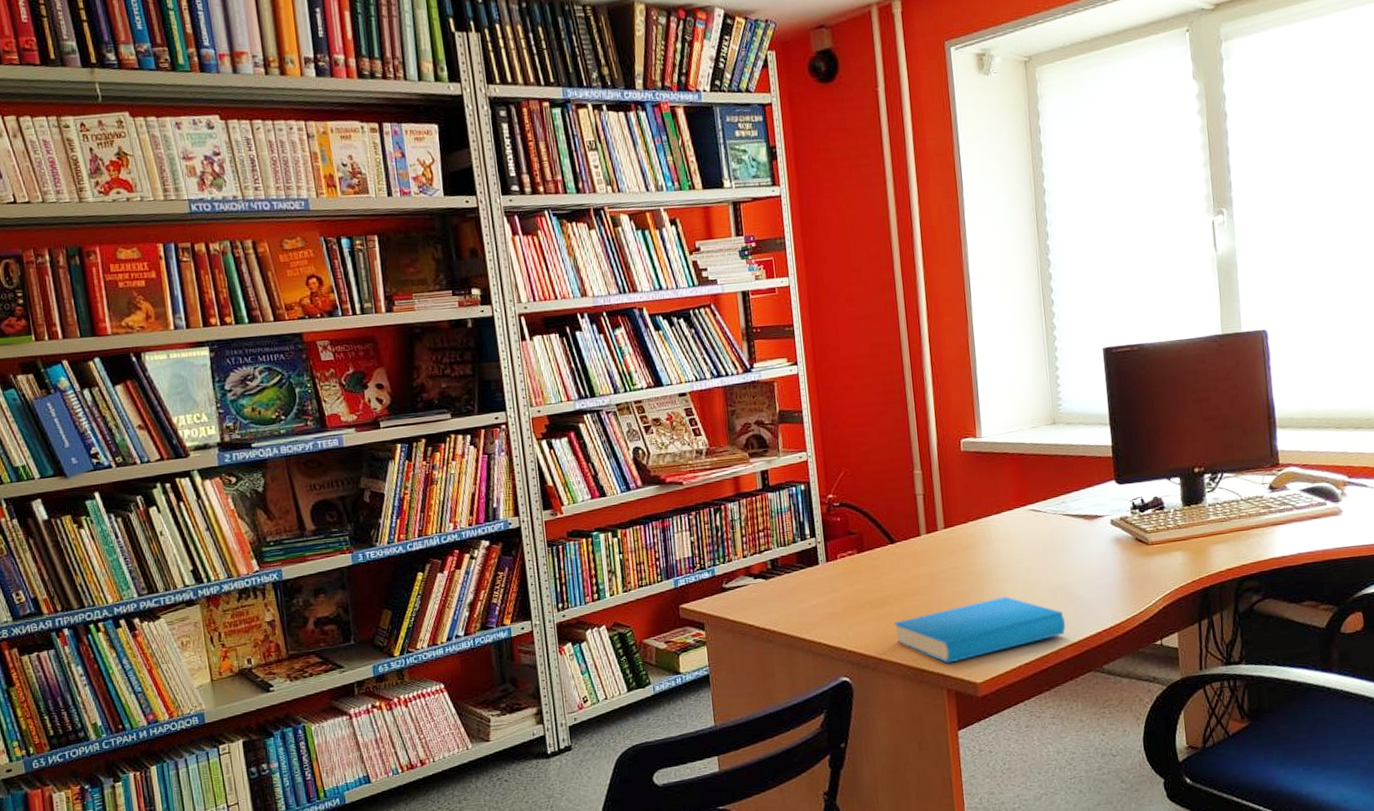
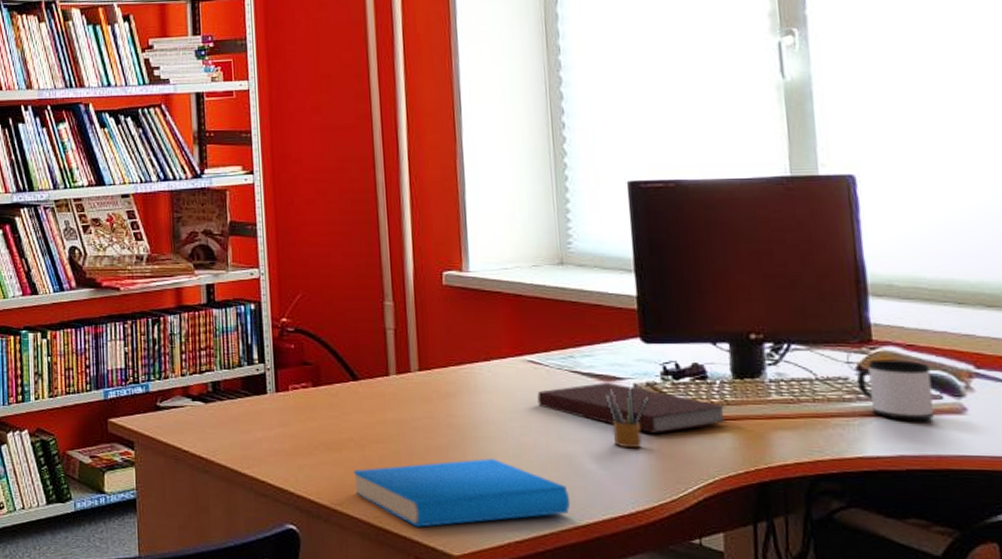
notebook: none [1038,520,1179,559] -> present [537,382,727,433]
pencil box: none [1089,522,1123,574] -> present [605,386,649,449]
mug: none [1268,477,1321,525] -> present [856,359,935,421]

